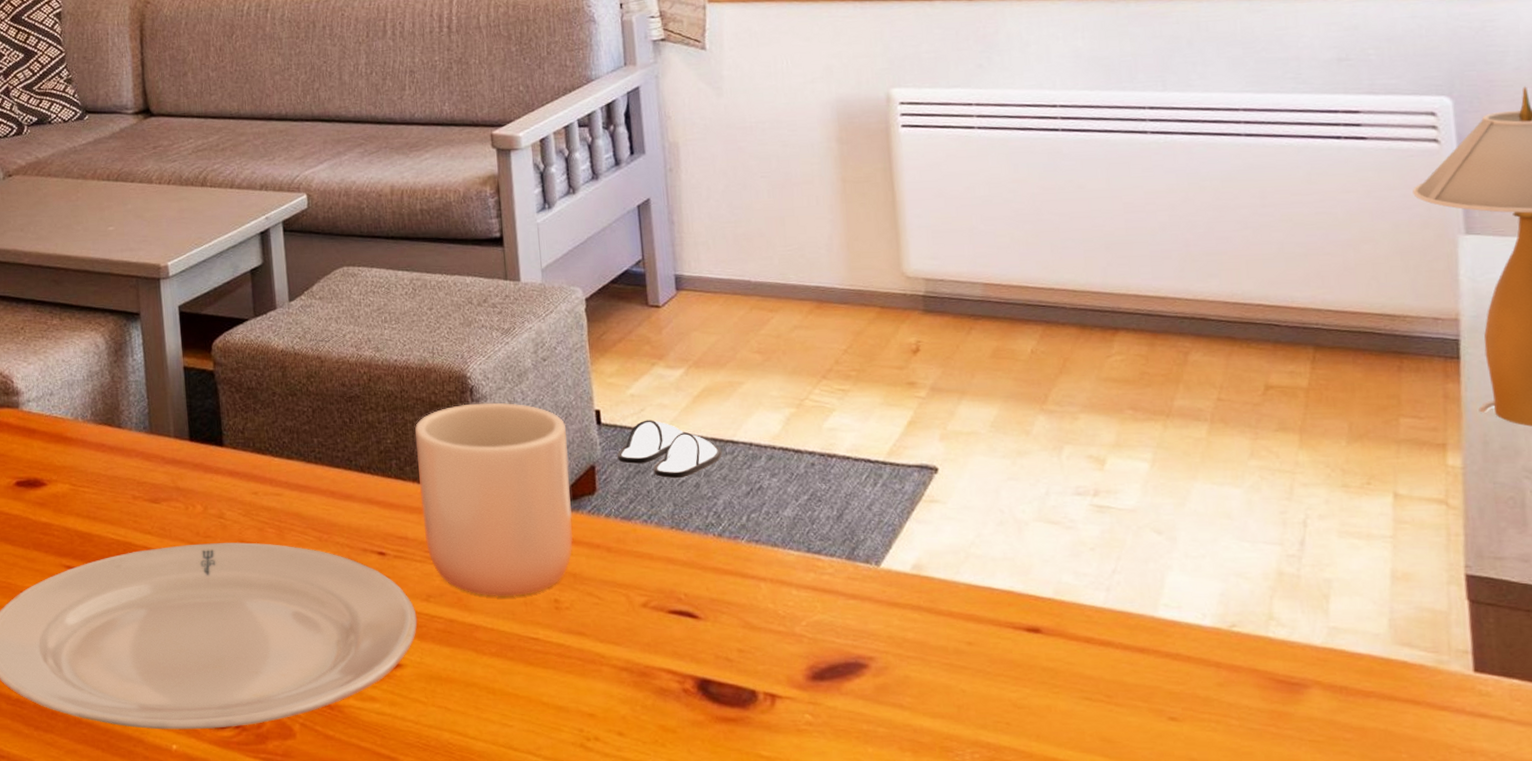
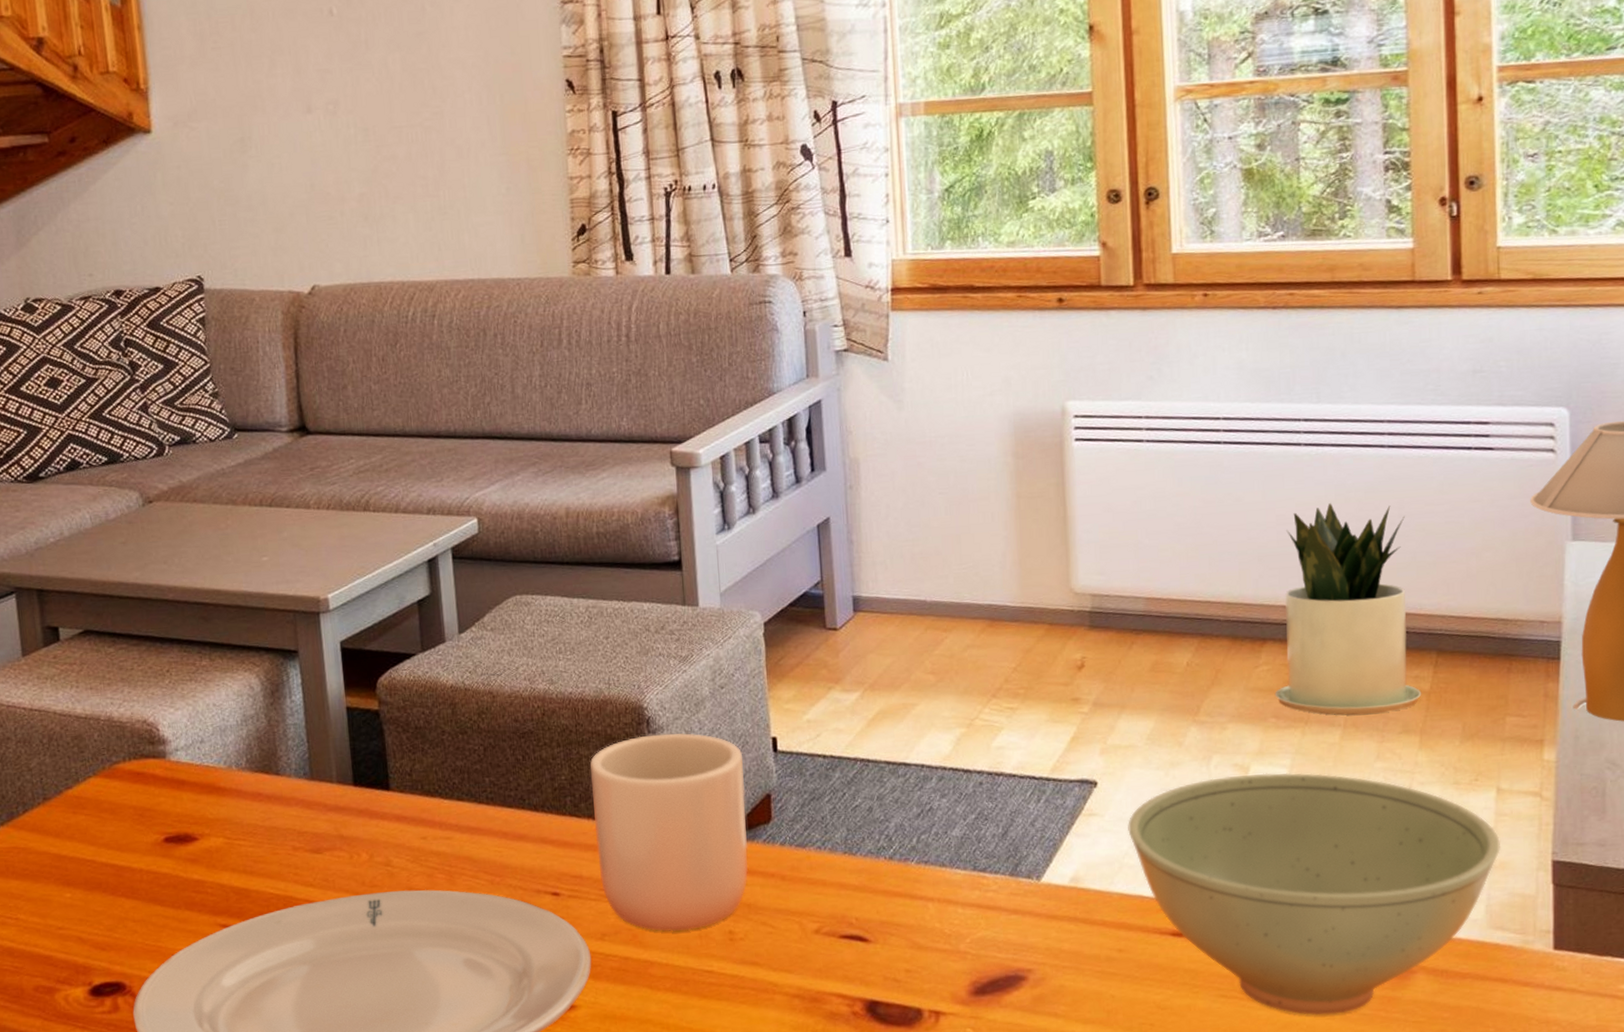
slippers: present [616,420,722,479] -> none [792,745,895,804]
bowl: none [973,466,1402,726] -> present [1128,772,1500,1016]
planter: none [1130,192,1299,411] -> present [1274,503,1422,716]

